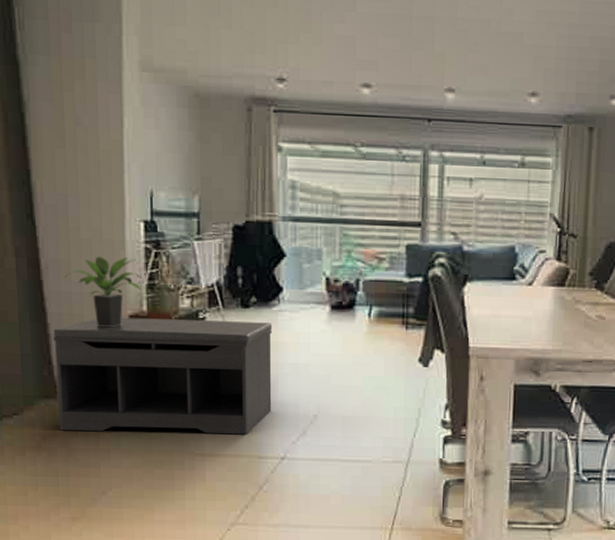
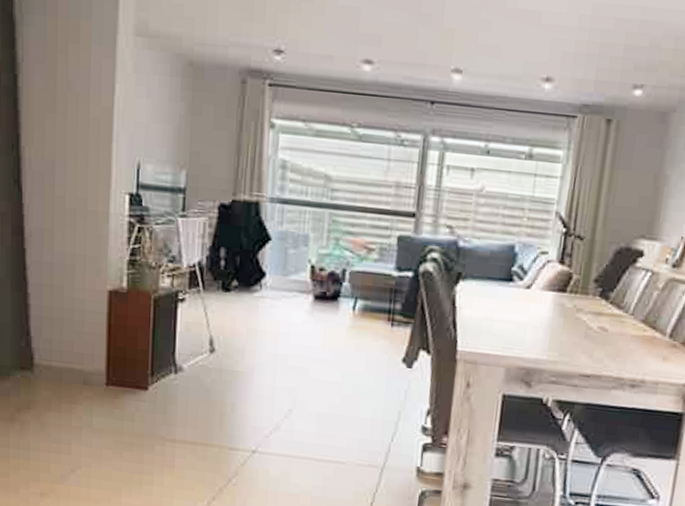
bench: present [53,317,272,435] -> none [33,291,252,424]
potted plant: present [64,256,143,328] -> none [47,227,124,302]

